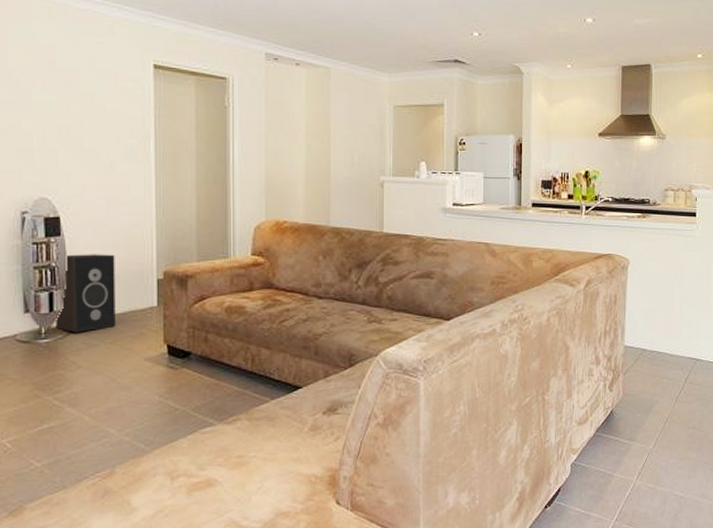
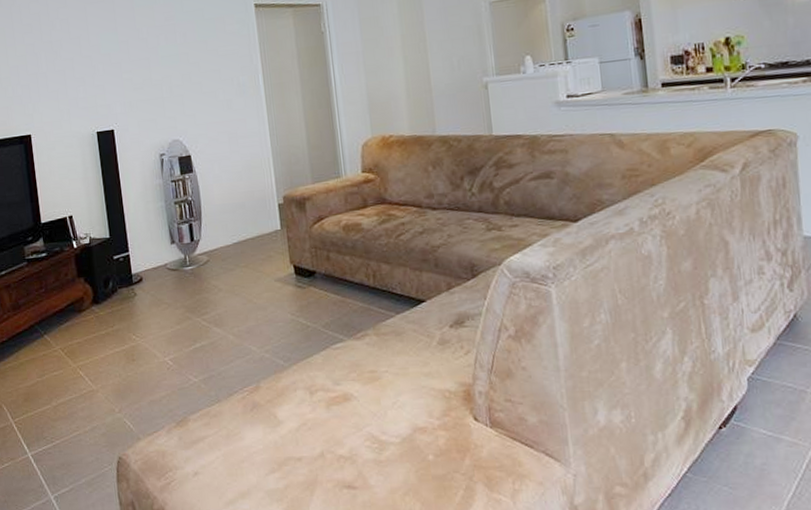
speaker: present [56,254,116,332] -> none [197,184,247,259]

